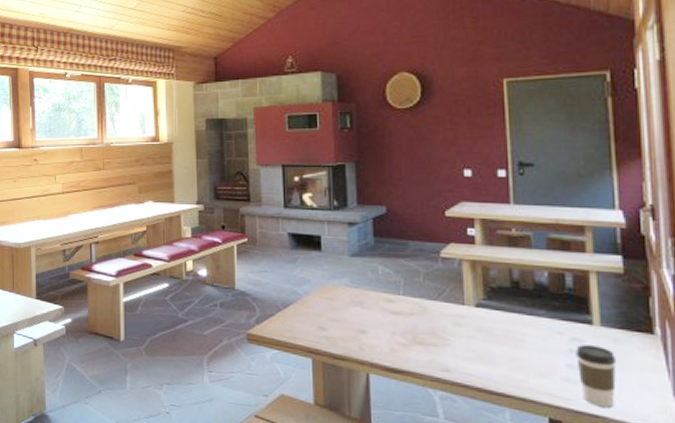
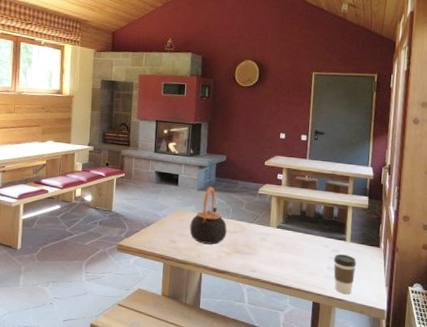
teapot: none [344,251,399,332] -> present [189,187,227,244]

